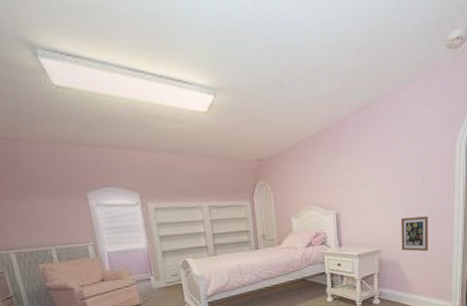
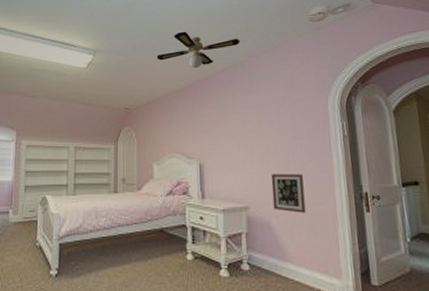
ceiling fan: none [286,62,376,110] -> present [156,31,240,69]

